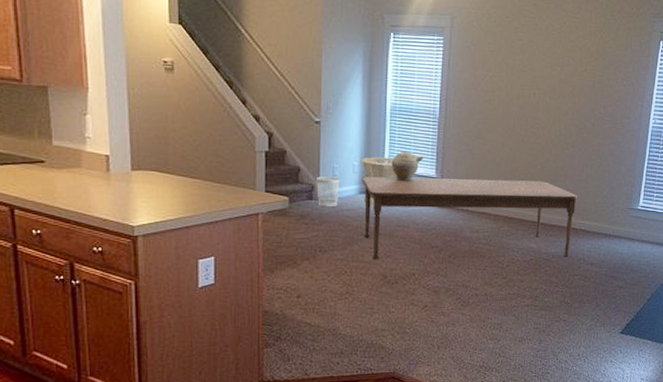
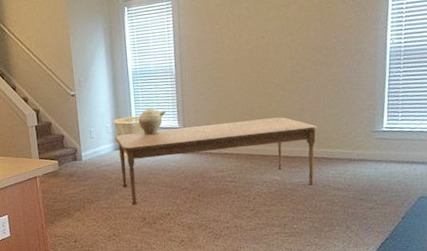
wastebasket: present [316,176,340,208] -> none [78,139,98,166]

